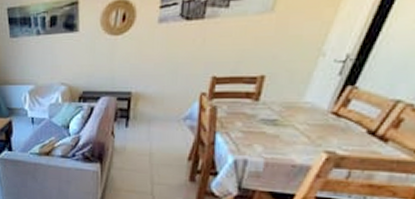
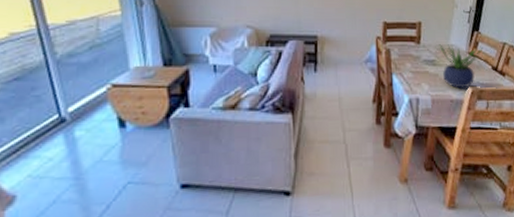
potted plant: none [286,101,358,154] -> present [439,44,483,89]

